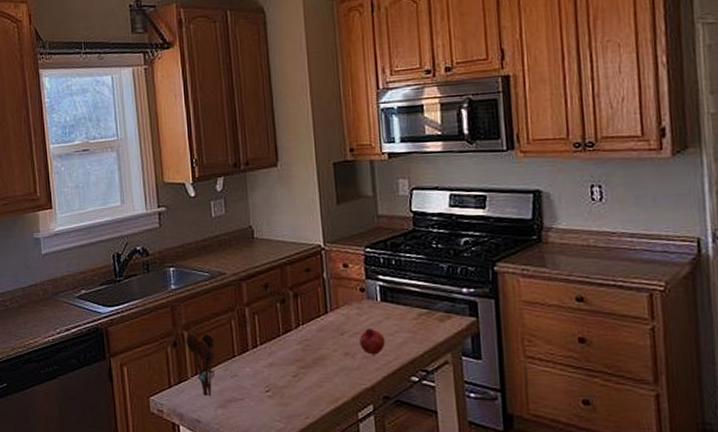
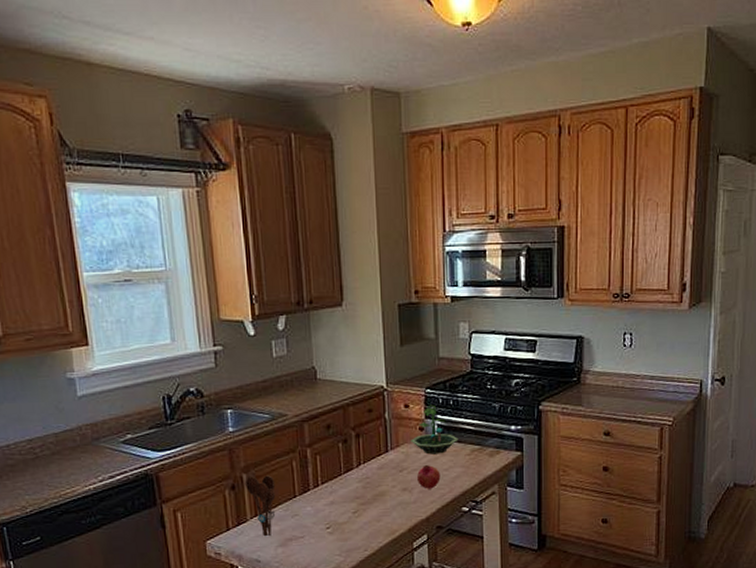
terrarium: none [351,264,403,317] -> present [411,404,459,455]

